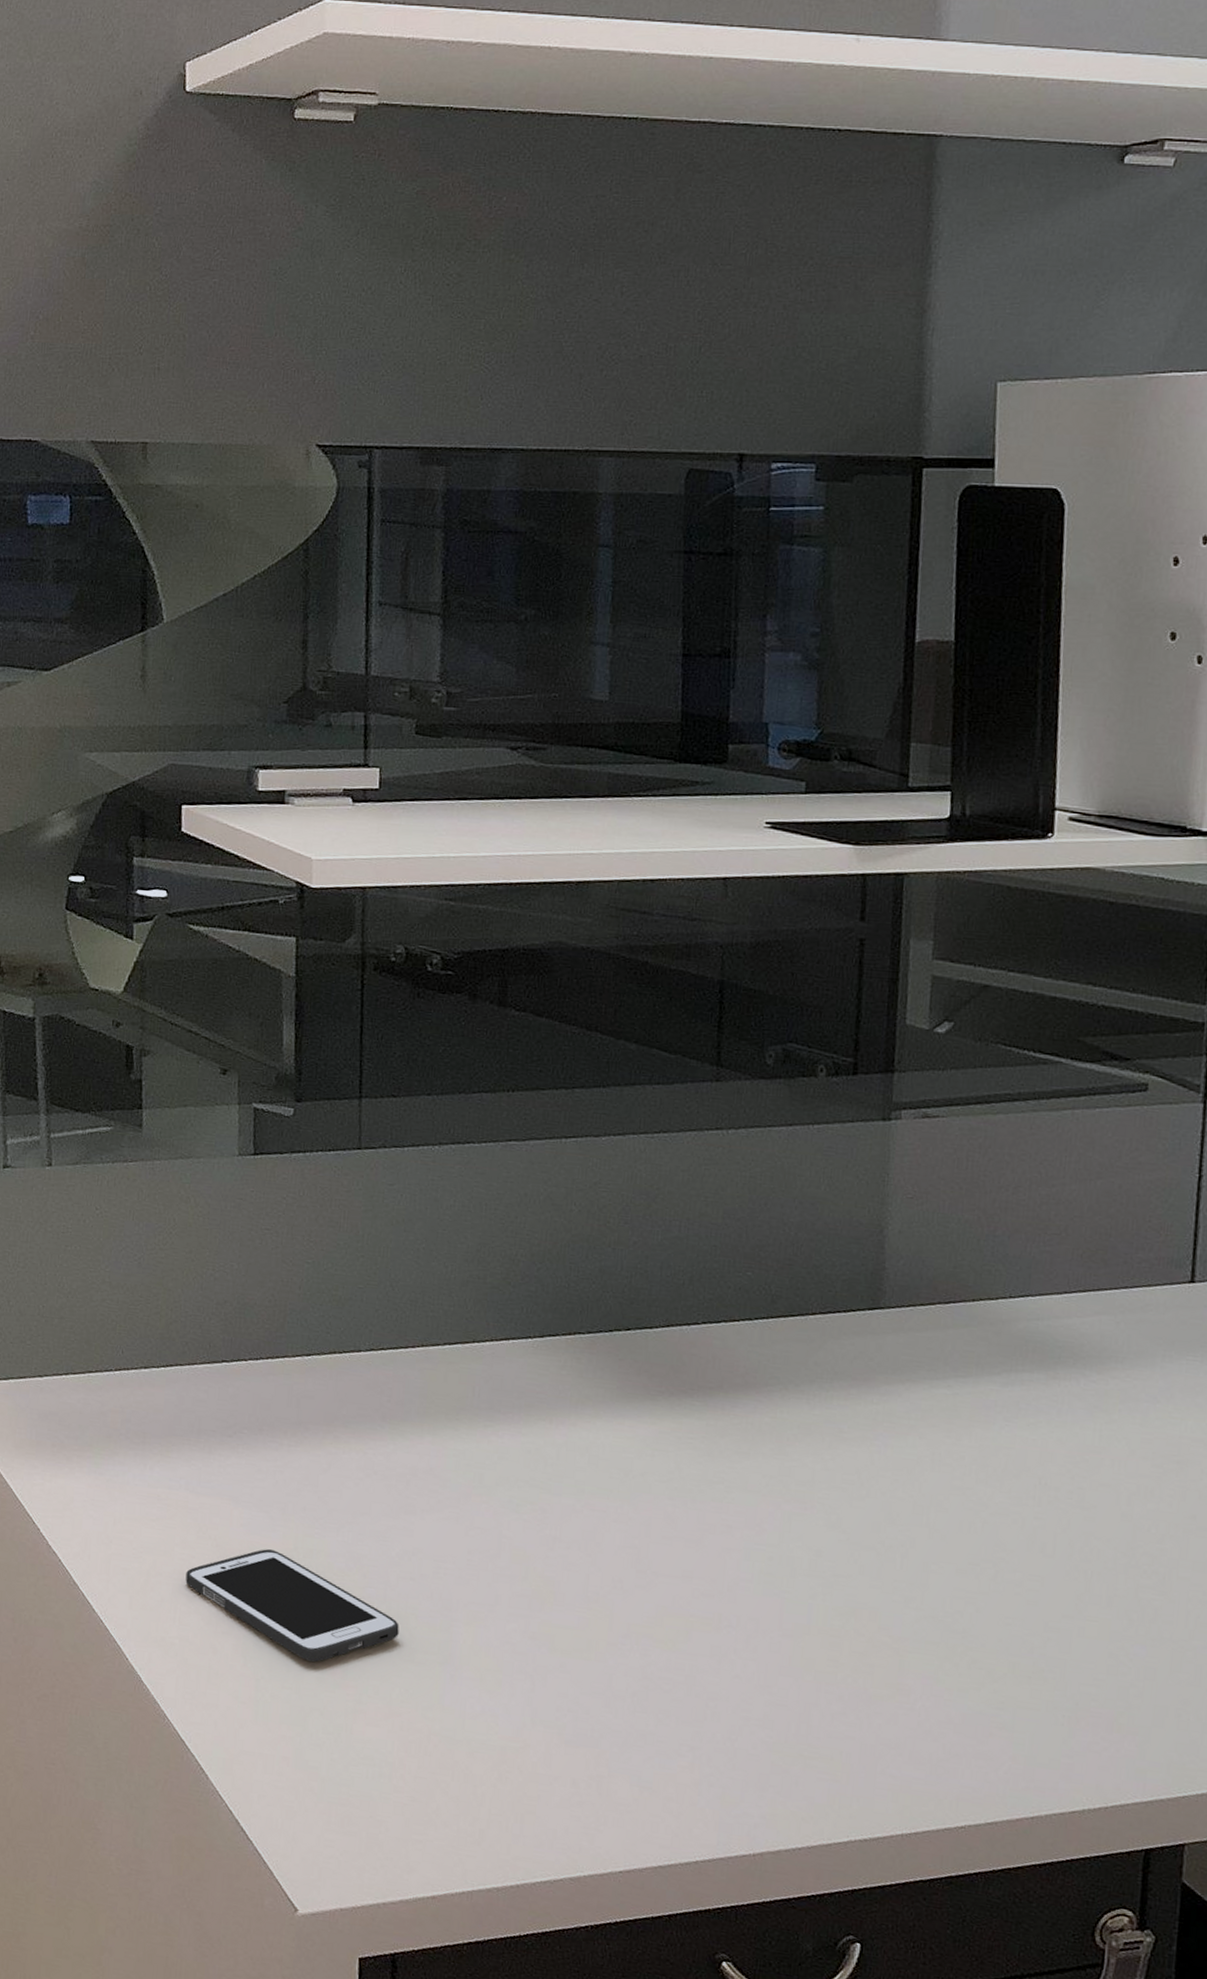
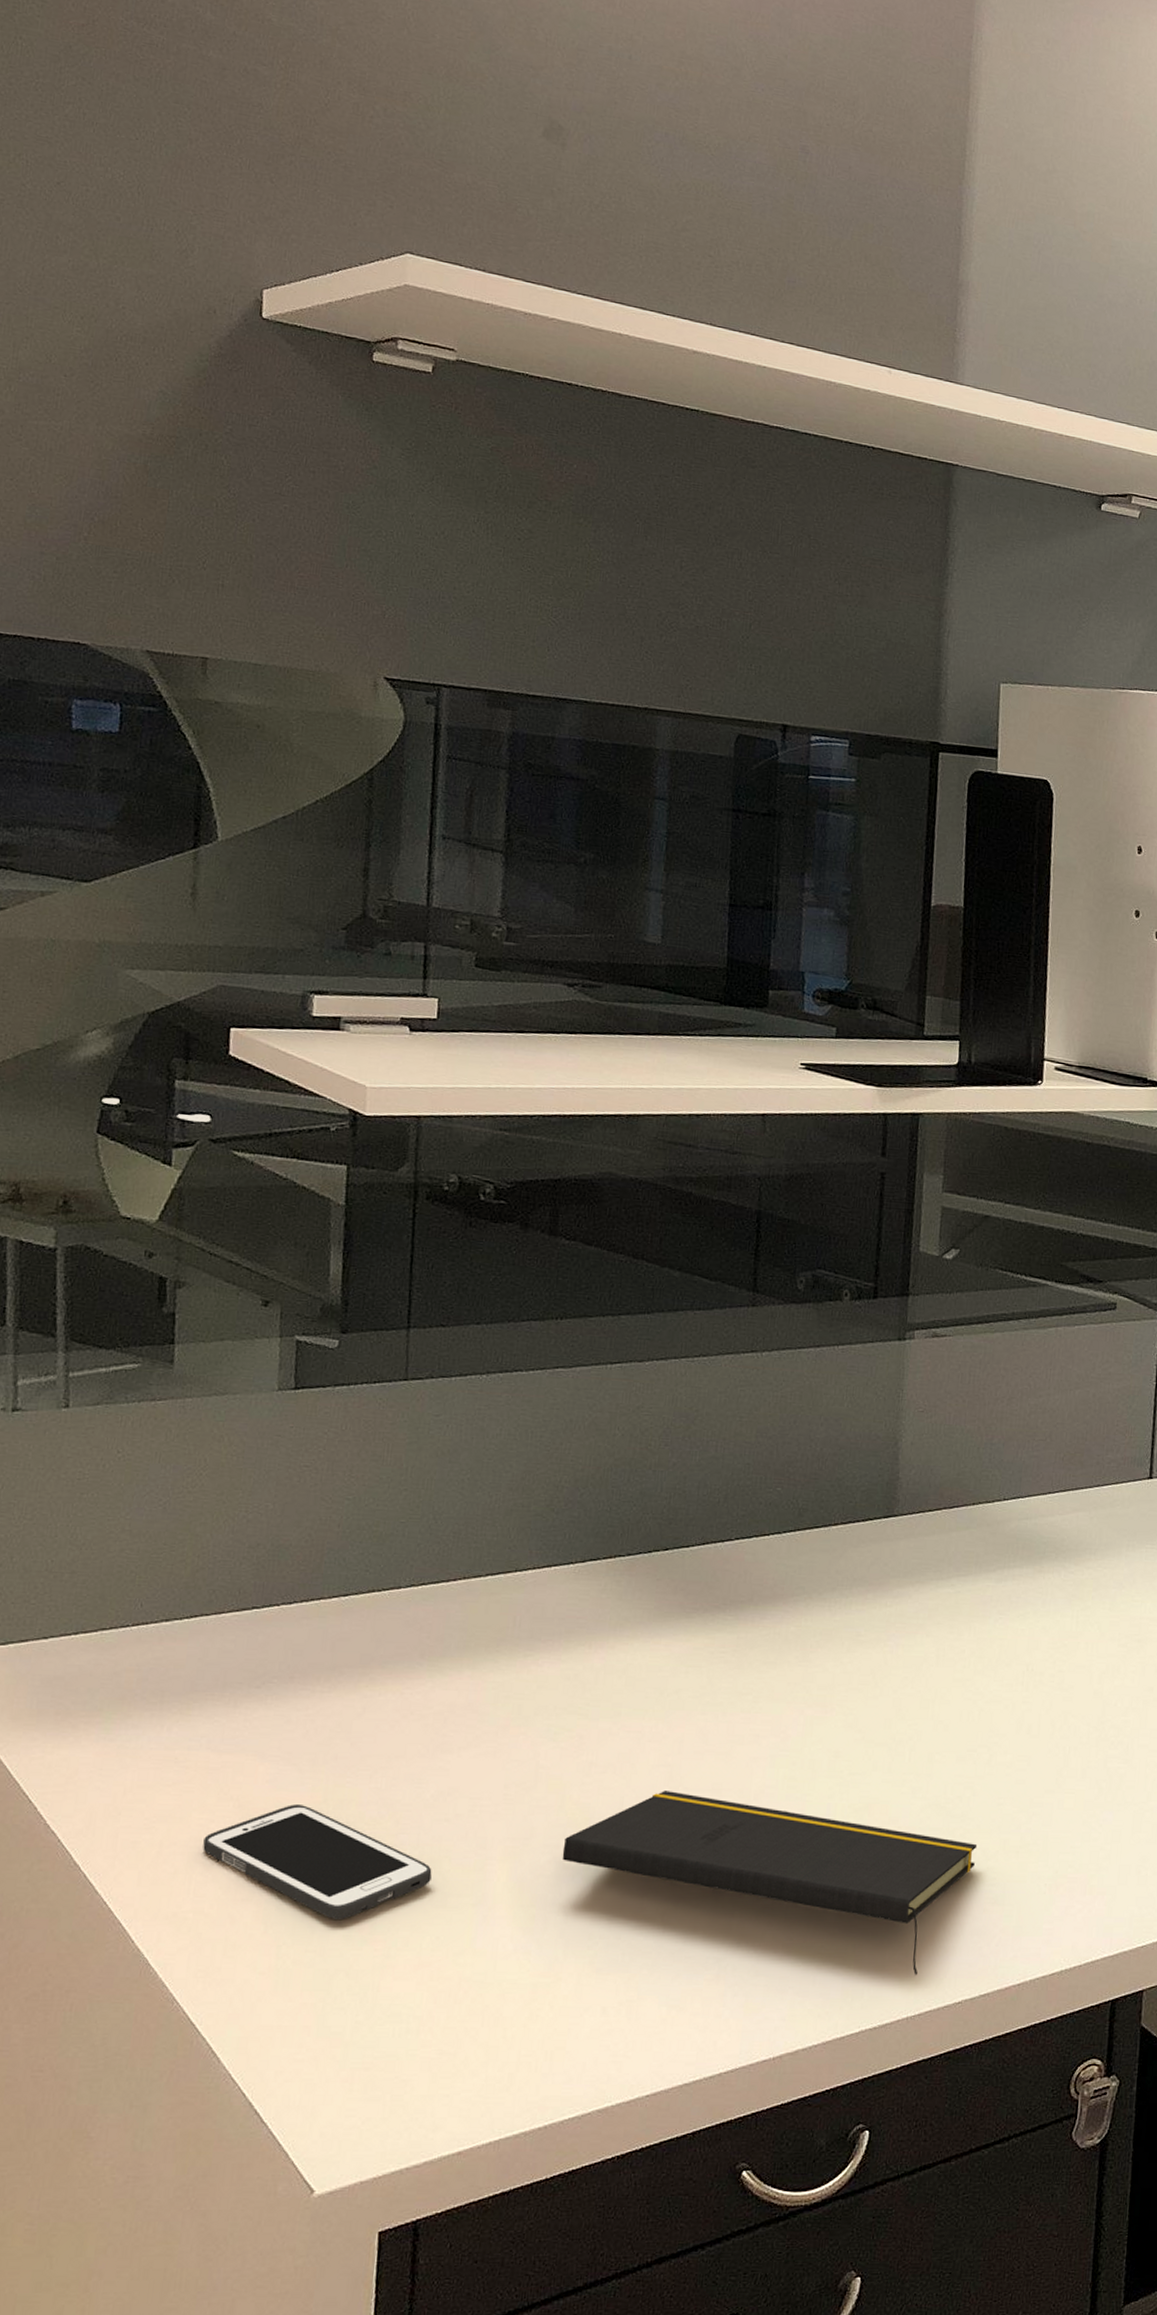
notepad: none [527,1572,982,1792] -> present [562,1791,978,1975]

